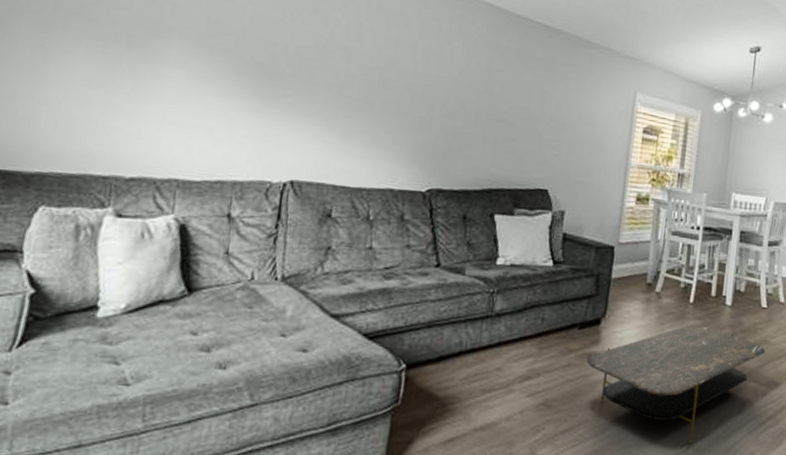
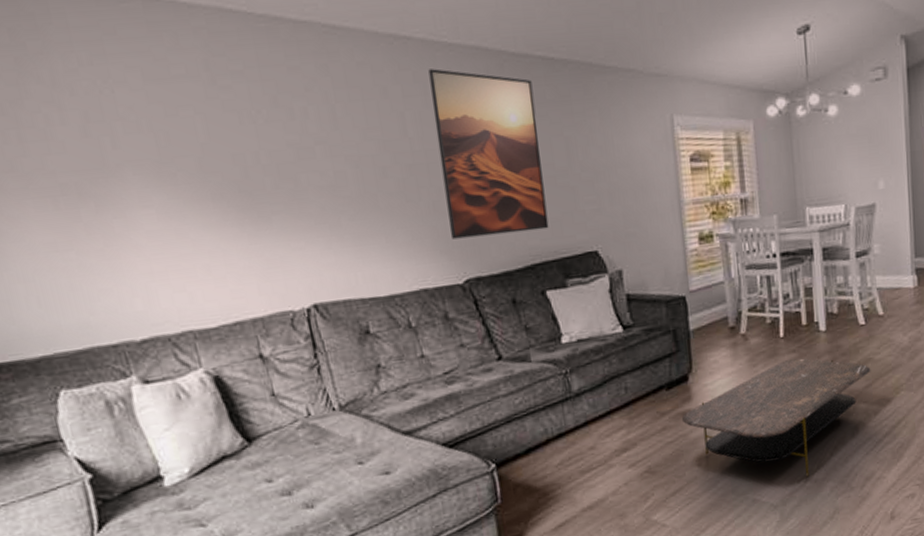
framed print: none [427,12,528,162] -> present [428,68,549,239]

